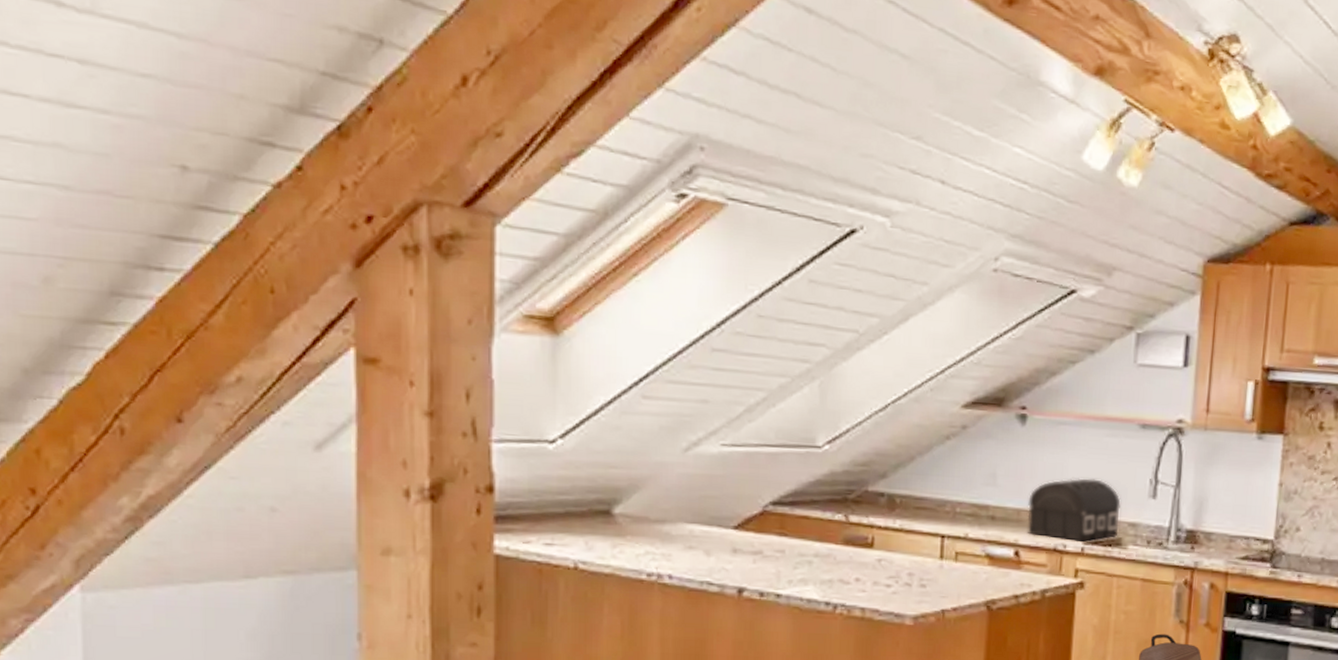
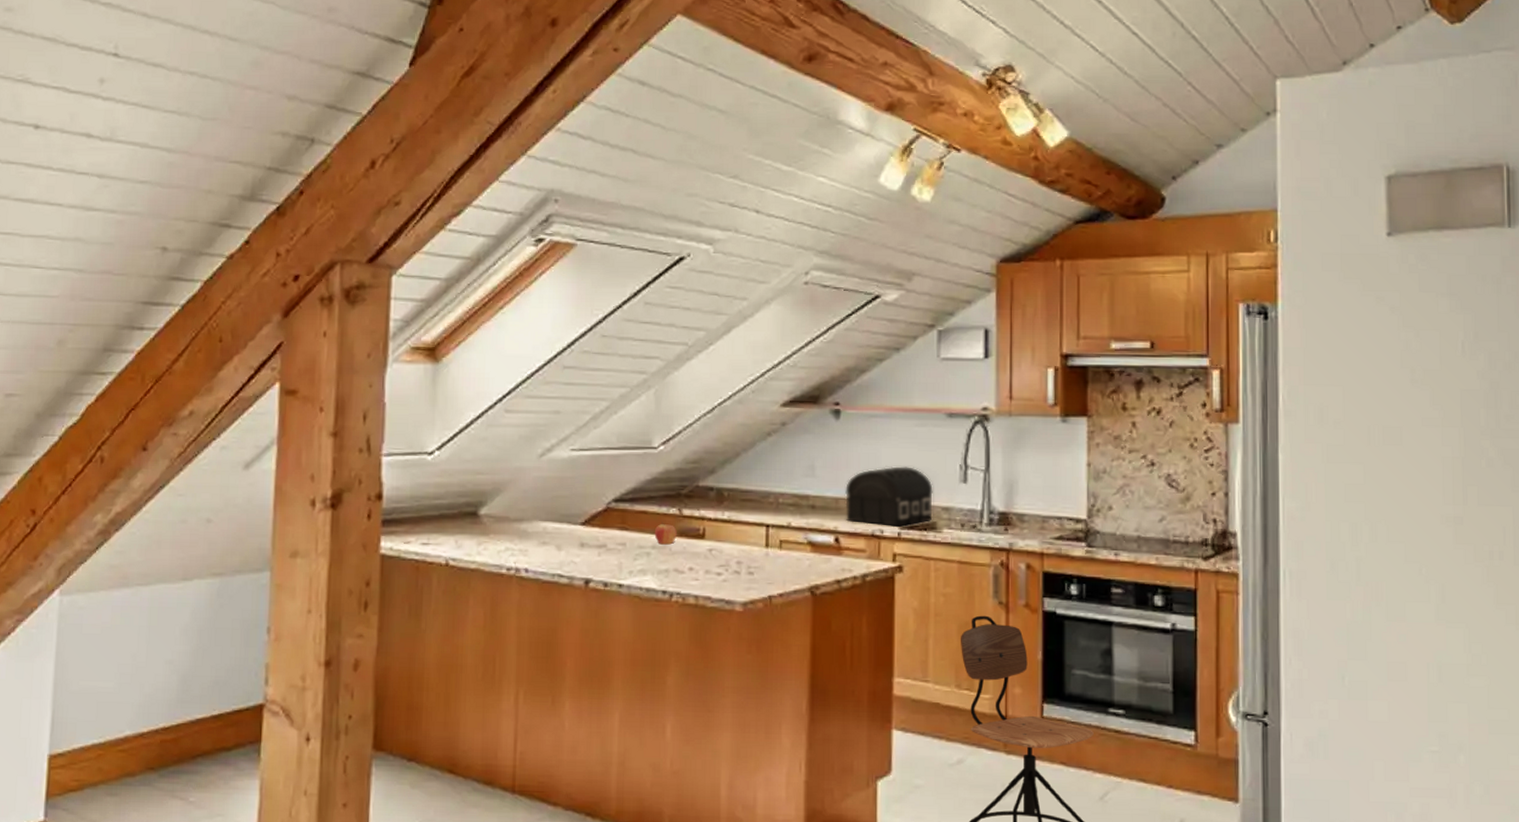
fruit: none [817,528,842,553] -> present [654,522,677,545]

